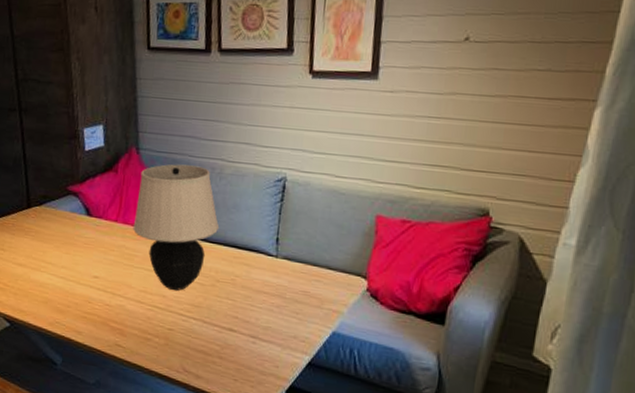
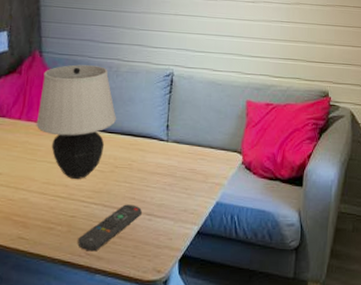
remote control: none [175,322,245,369] -> present [78,204,142,252]

